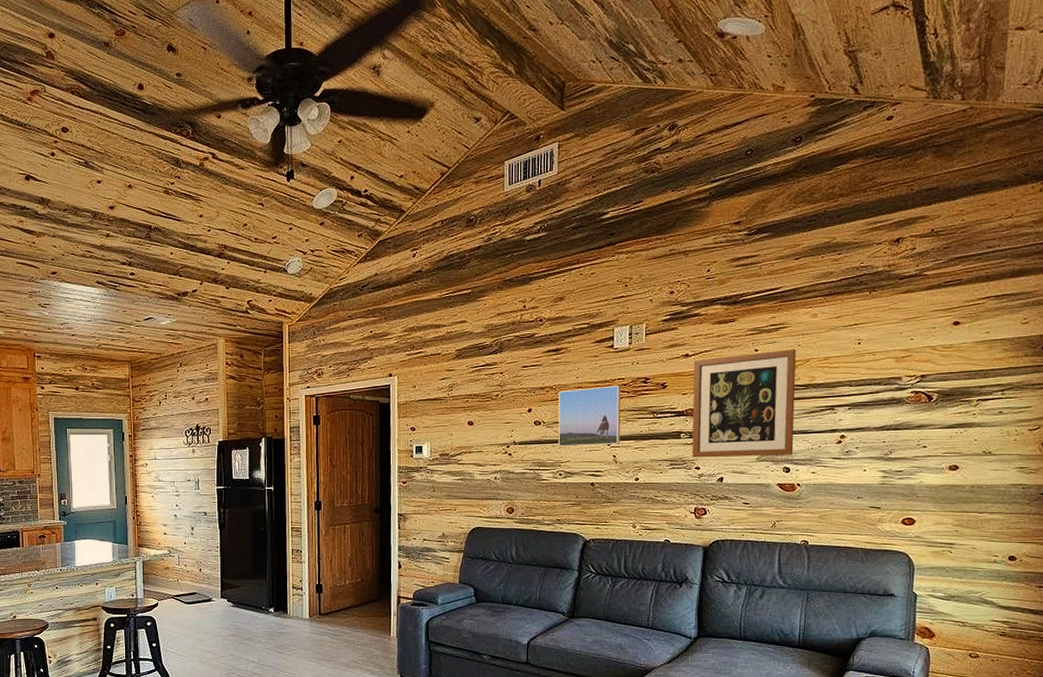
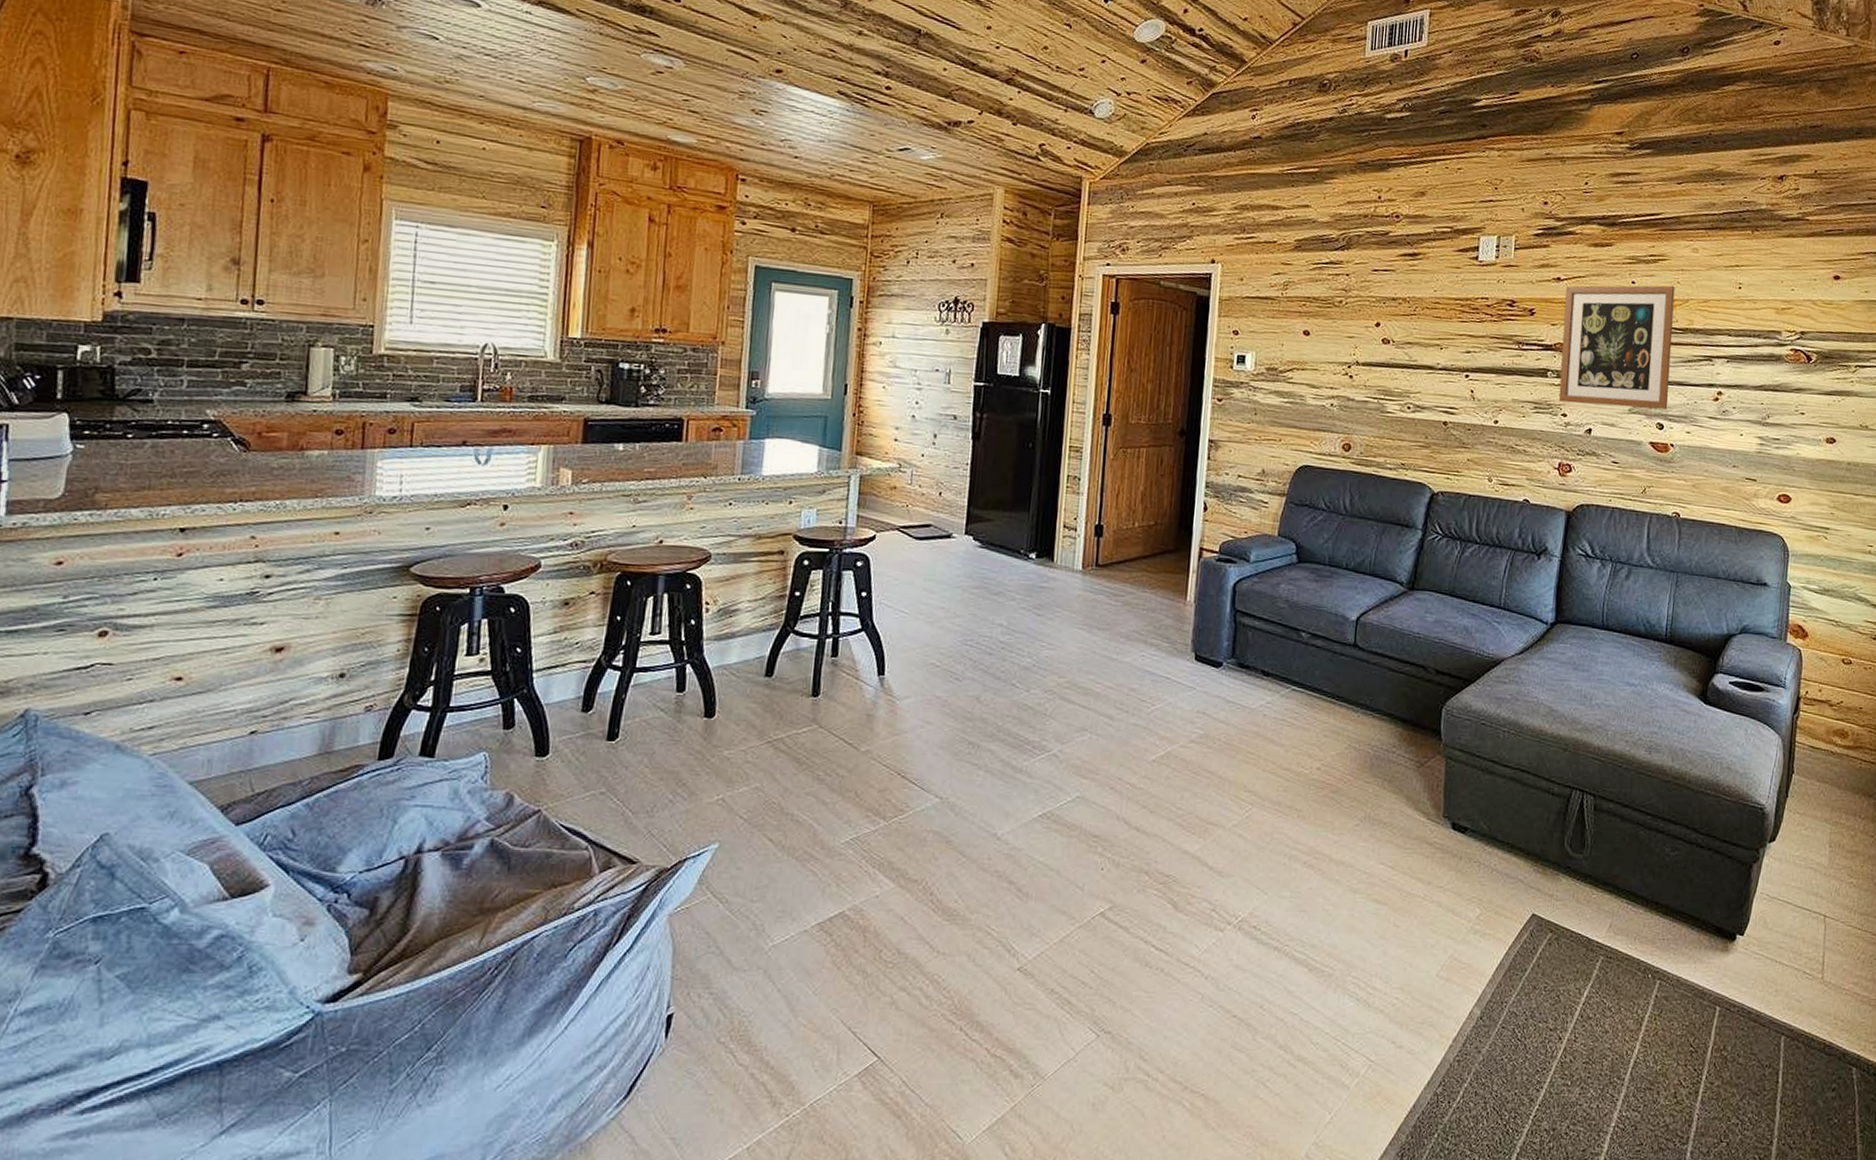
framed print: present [558,386,621,446] -> none [1408,304,1484,378]

